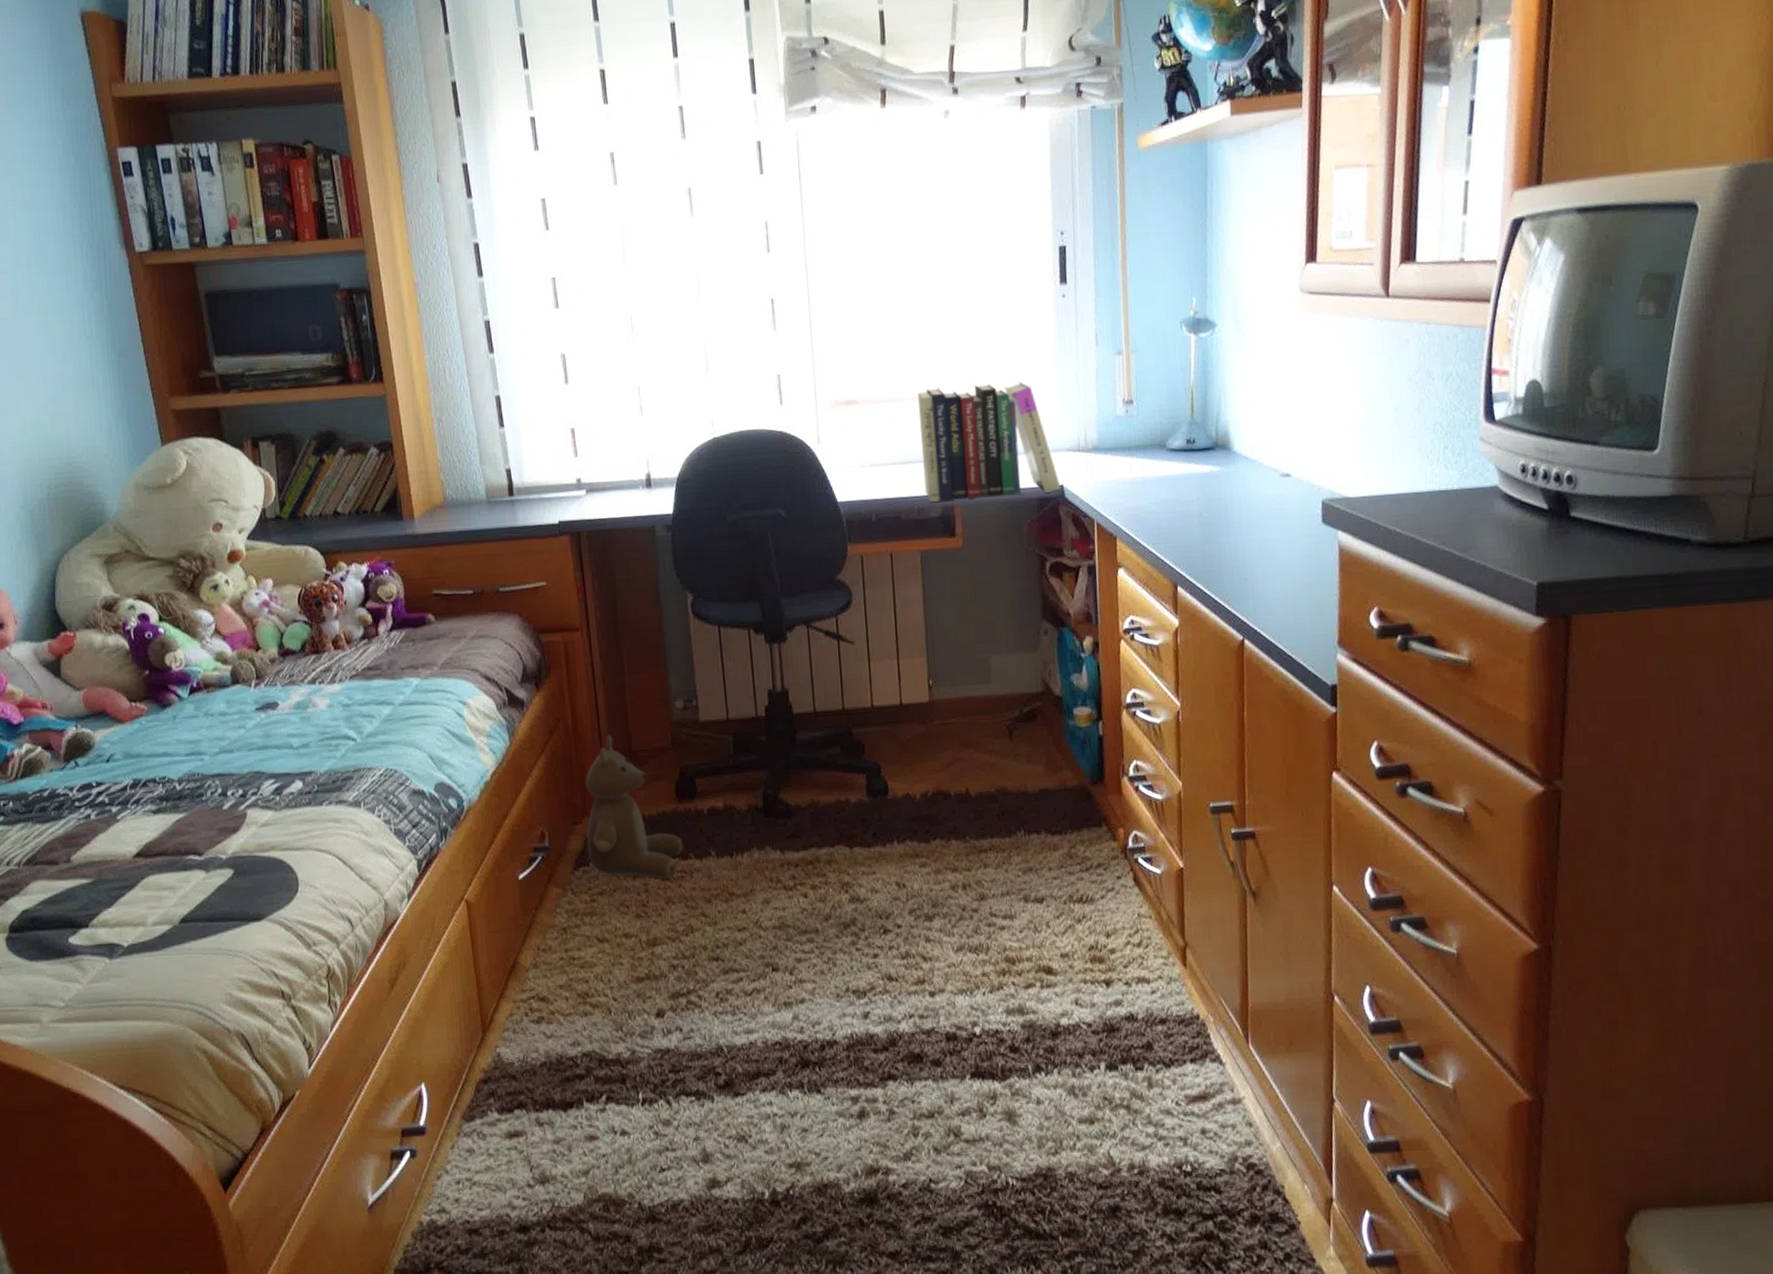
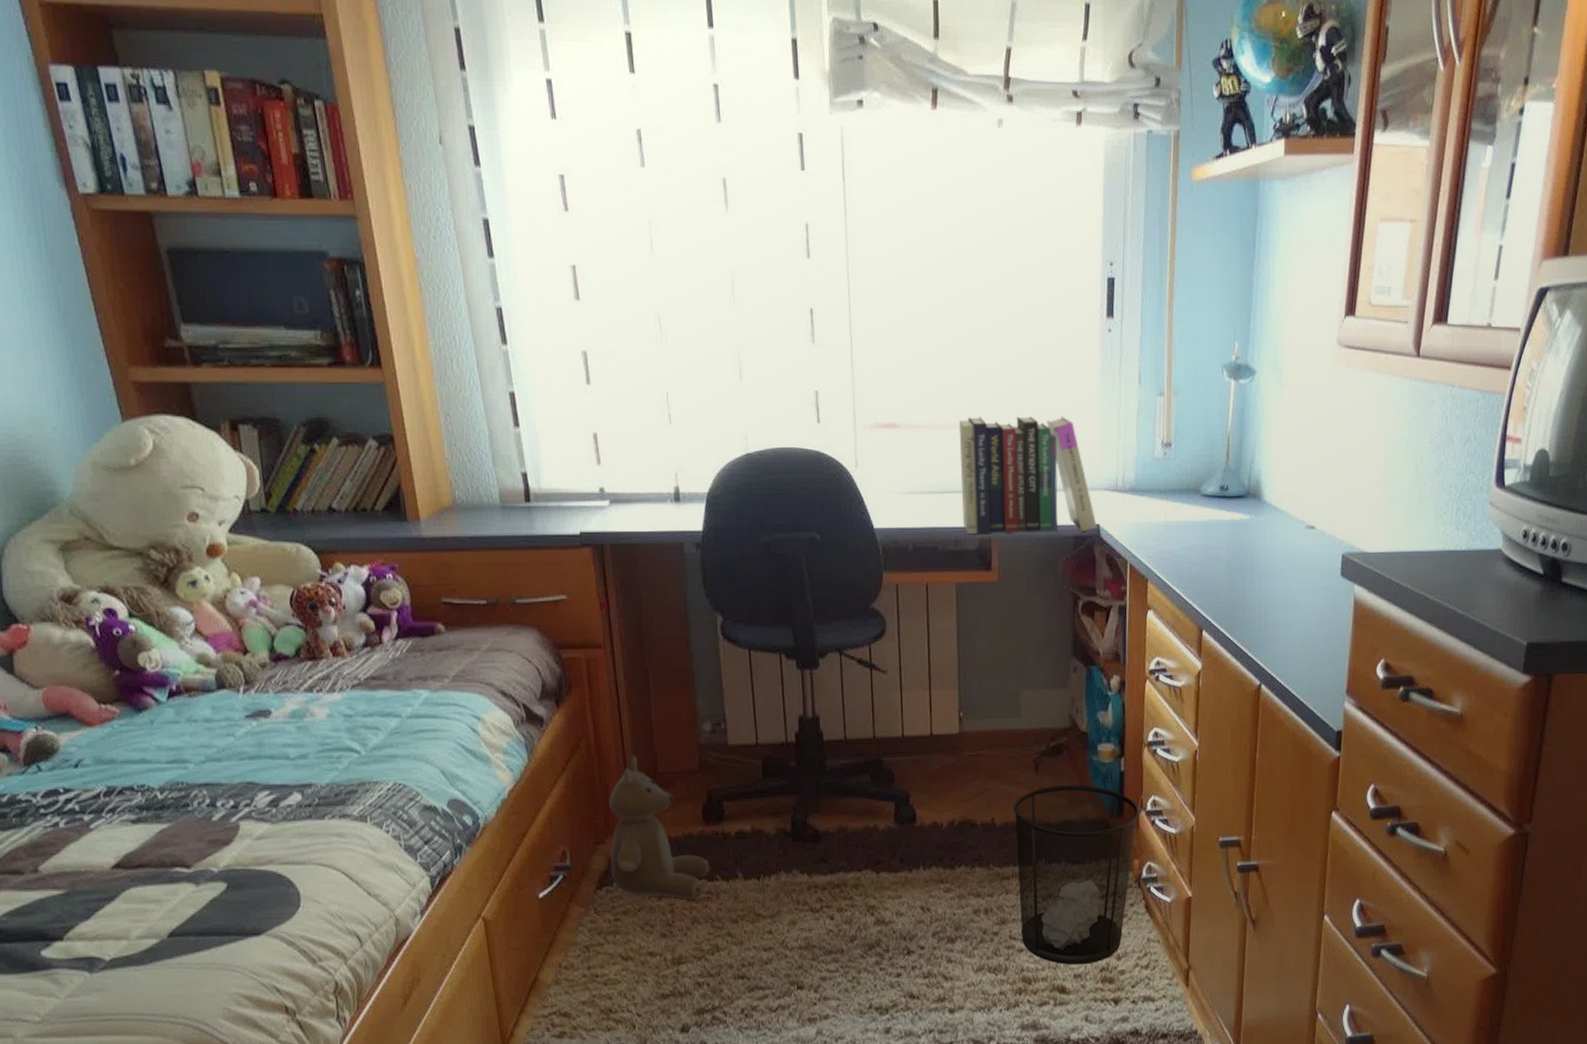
waste bin: none [987,751,1122,944] -> present [1013,785,1139,965]

